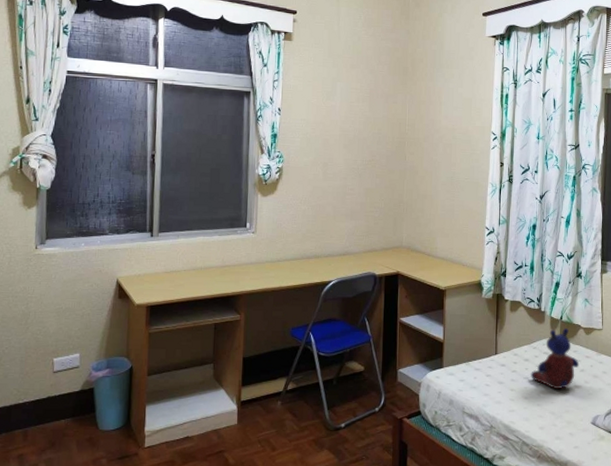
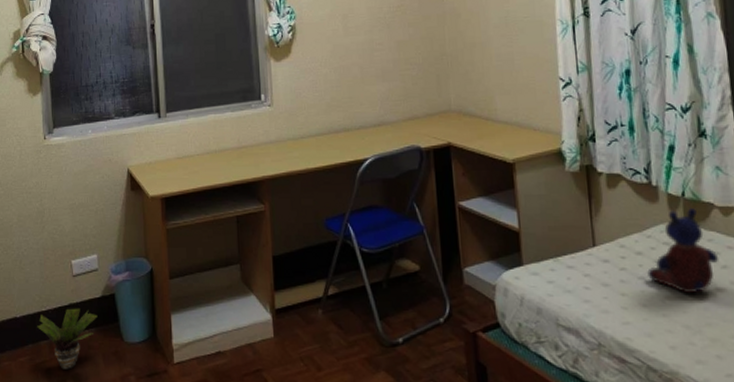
potted plant: none [12,400,75,455] -> present [37,308,98,370]

